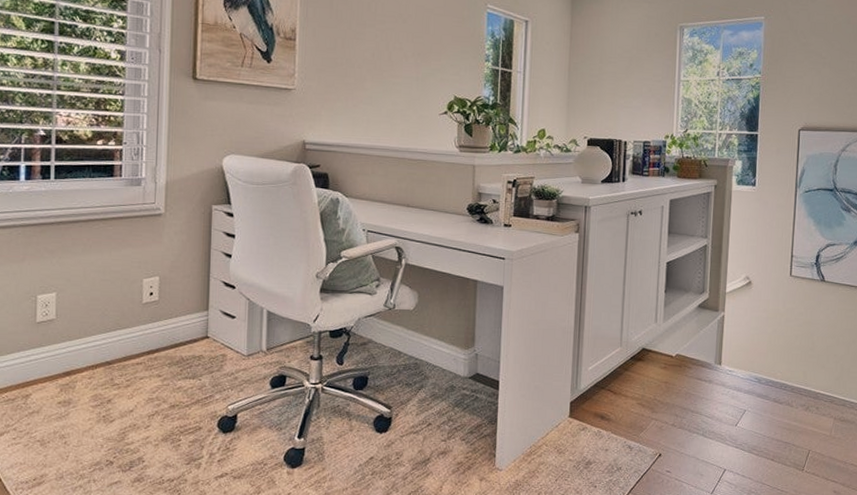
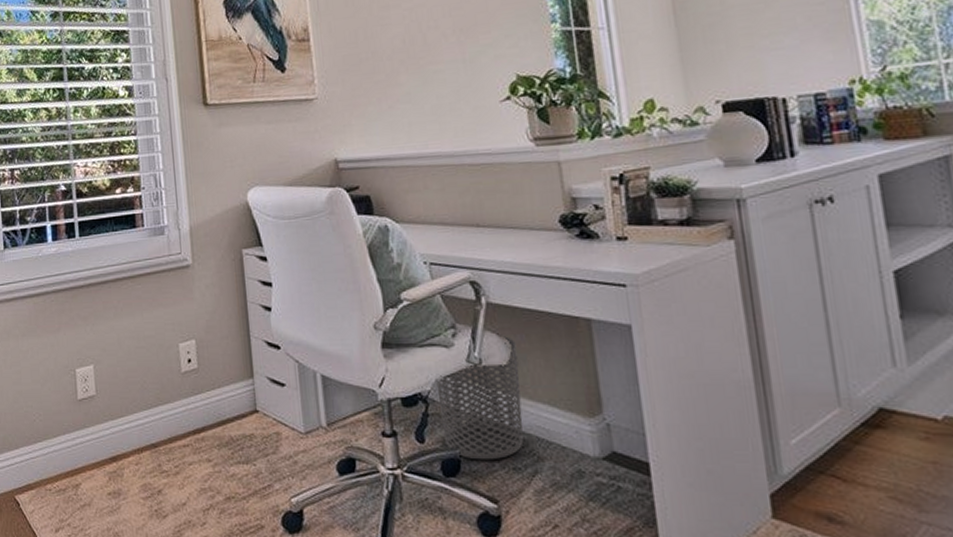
waste bin: none [358,288,422,378] -> present [436,335,524,460]

